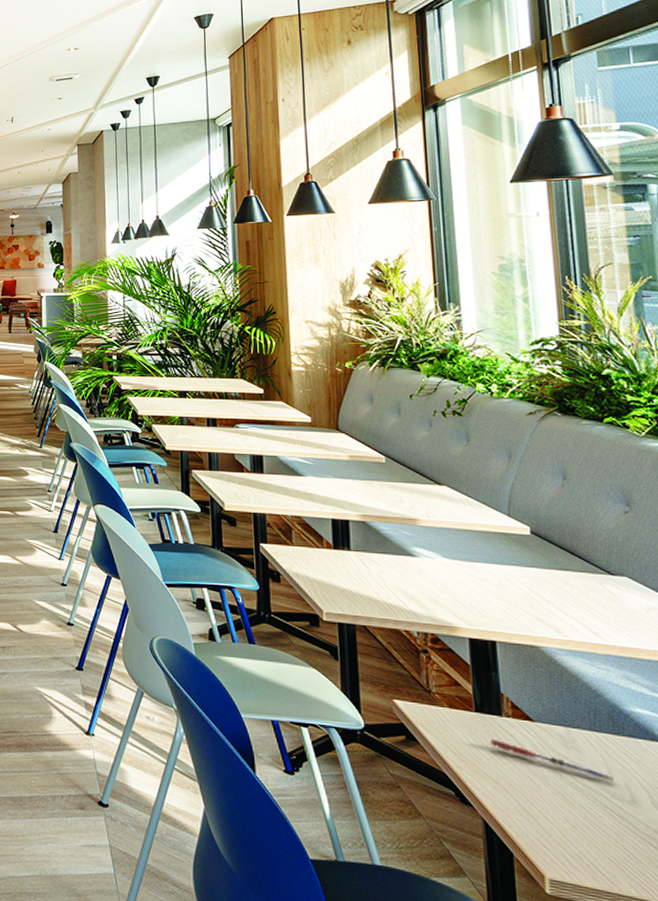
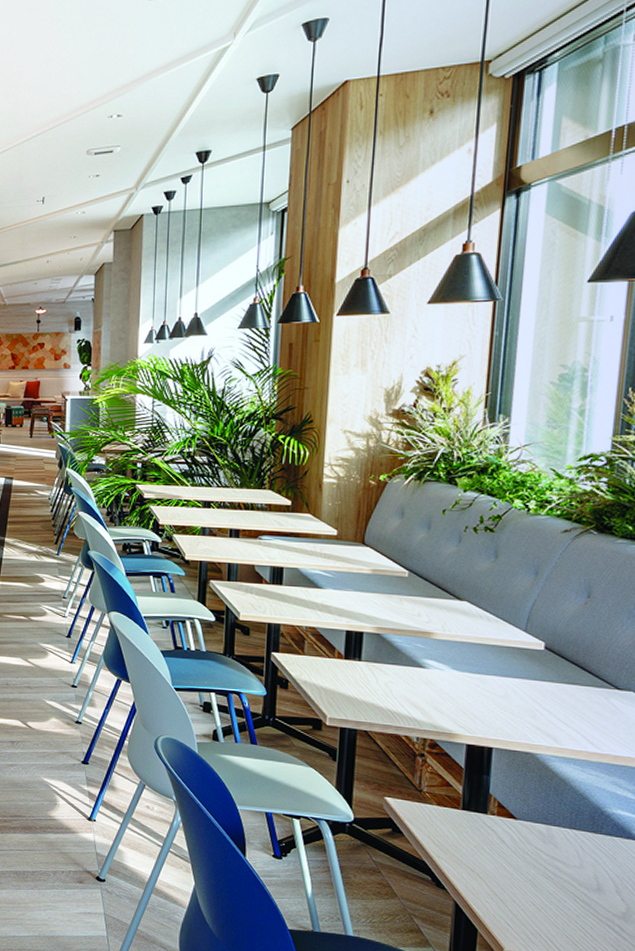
pen: present [489,738,614,783] -> none [471,833,584,873]

